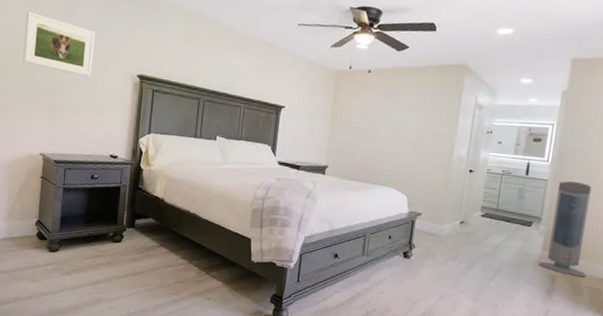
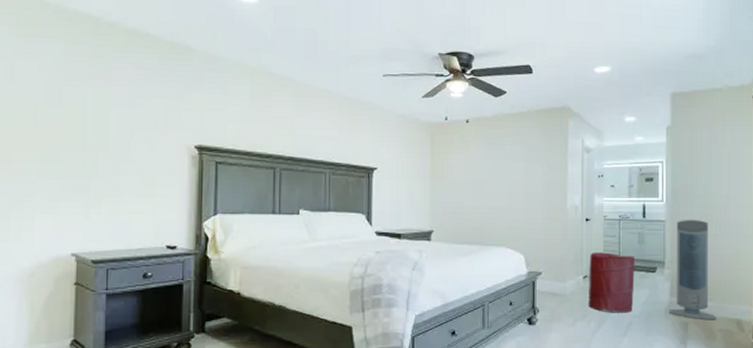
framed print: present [23,11,96,77] -> none [41,79,137,153]
laundry hamper: none [462,201,513,260] -> present [589,252,635,313]

